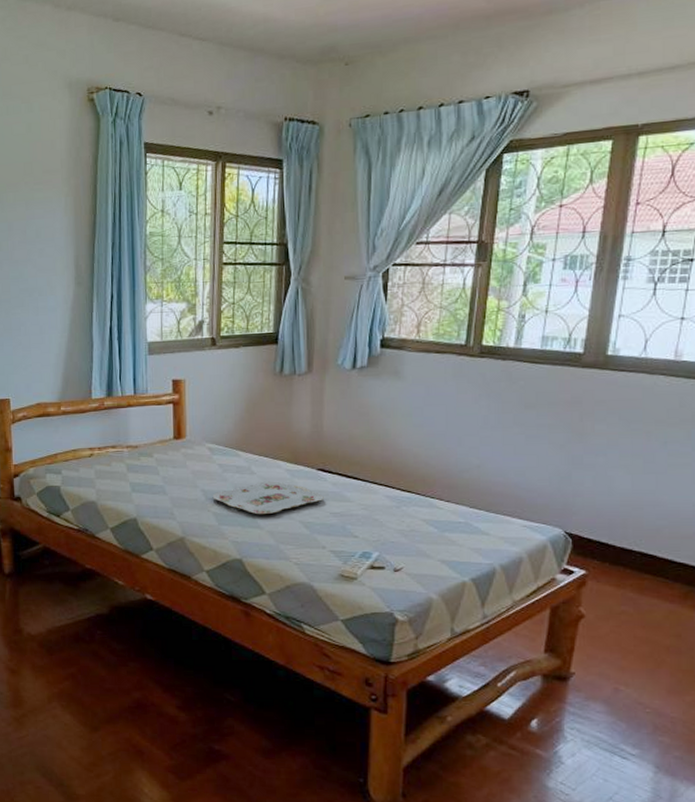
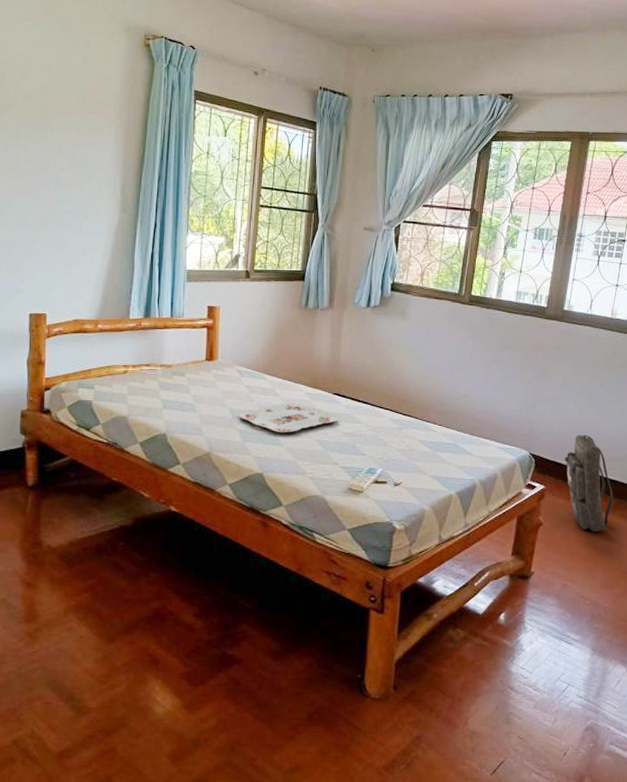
backpack: none [613,507,683,626] -> present [565,434,614,532]

